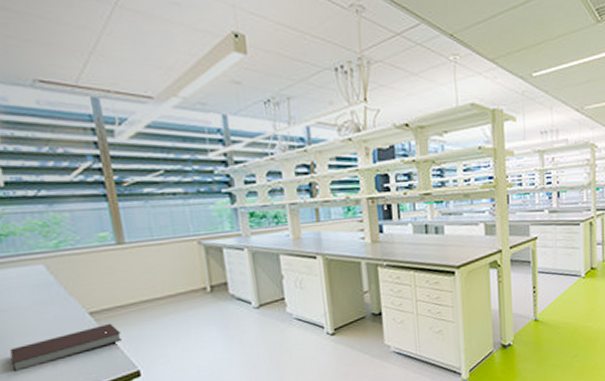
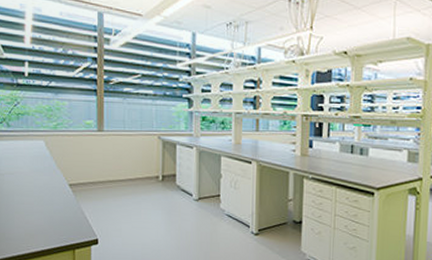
notebook: present [10,323,122,372] -> none [9,195,89,224]

